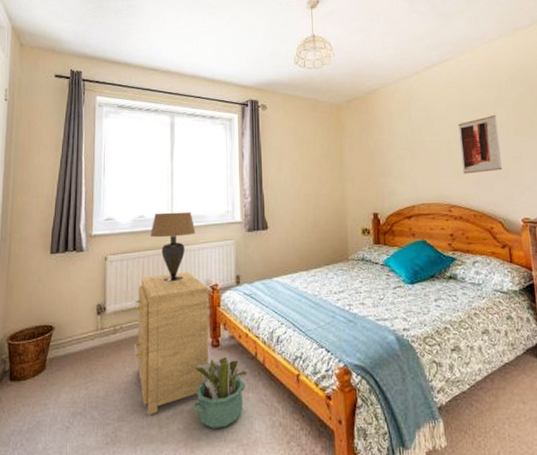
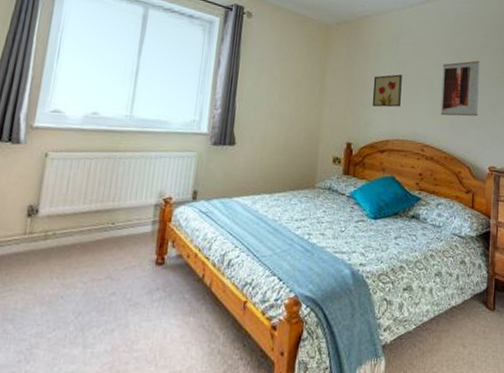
side table: present [133,271,209,415] -> none [65,179,161,333]
table lamp: present [150,212,196,282] -> none [103,111,155,190]
decorative plant: present [193,356,248,429] -> none [125,275,193,353]
wall art: none [390,140,421,176] -> present [372,74,402,107]

